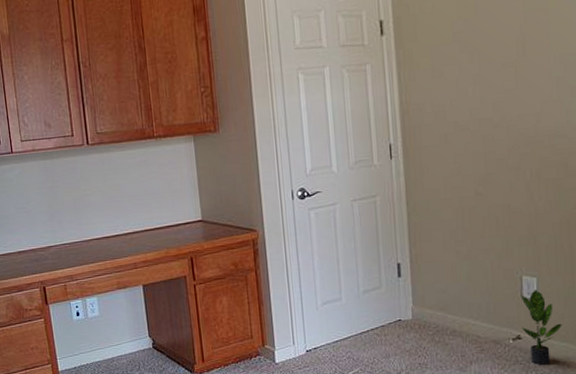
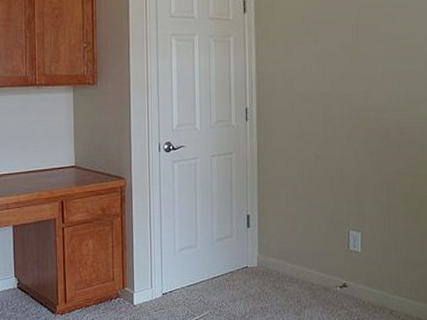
potted plant: present [520,290,562,365] -> none [347,243,380,311]

